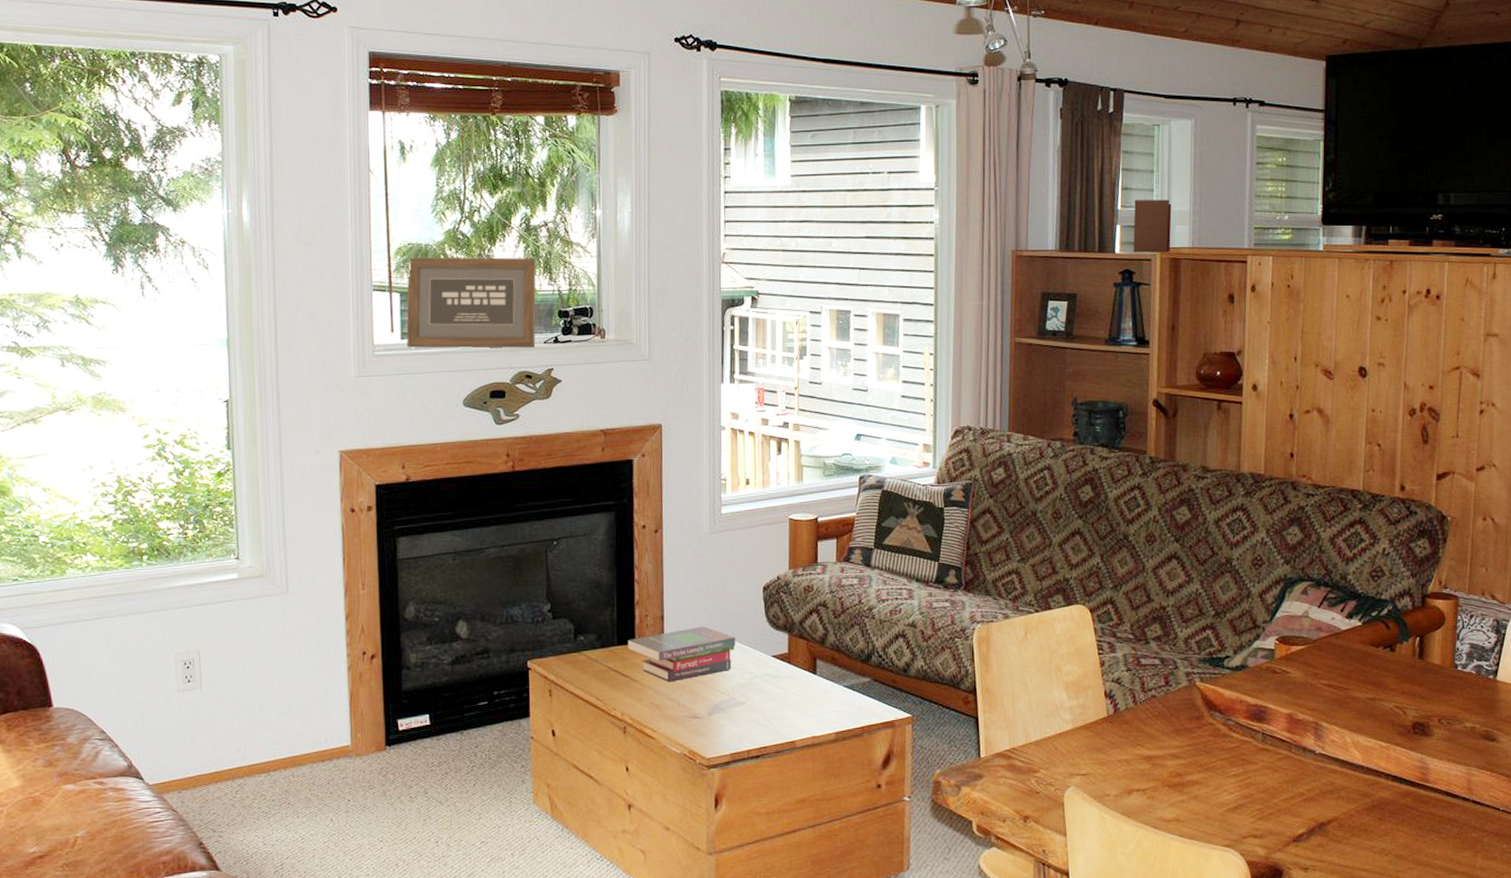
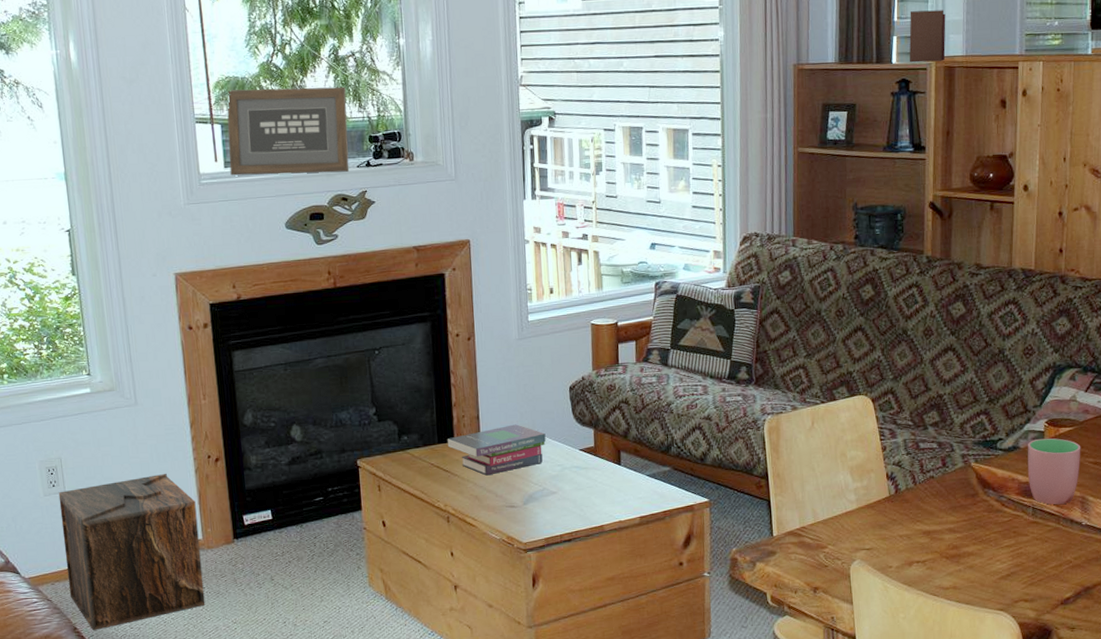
wooden box: none [193,670,350,846] -> present [58,473,205,630]
cup: none [1256,656,1314,731] -> present [1027,438,1081,505]

